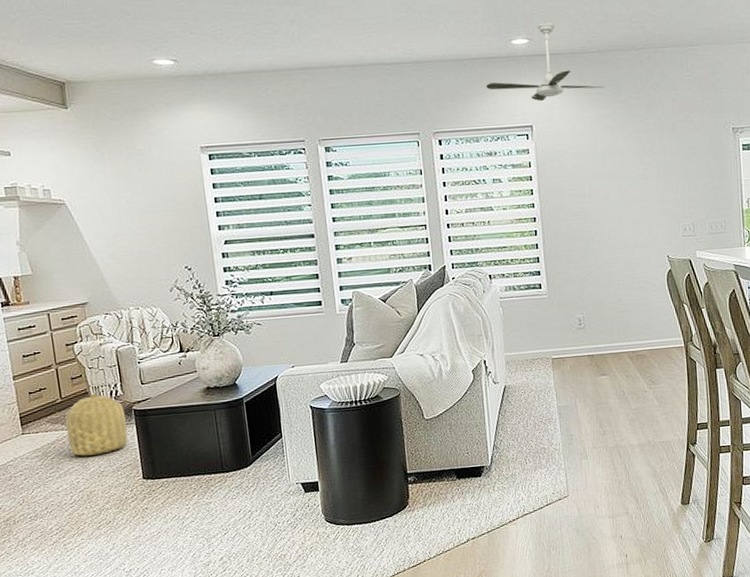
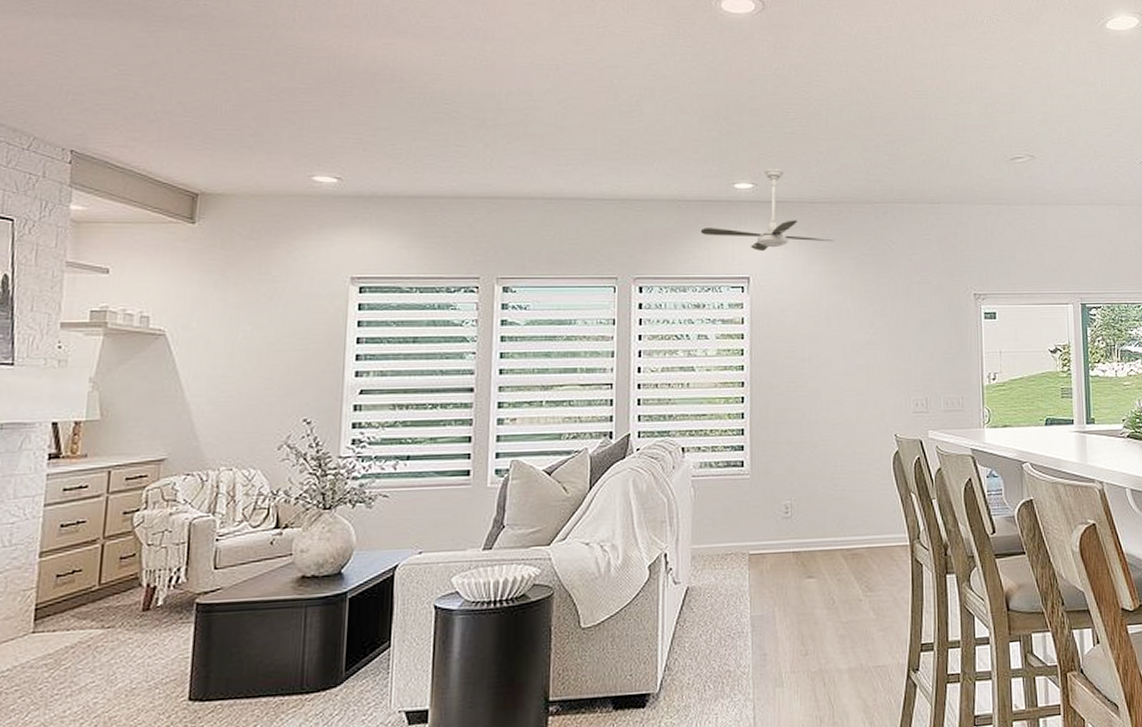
basket: present [65,393,128,456] -> none [94,579,183,666]

